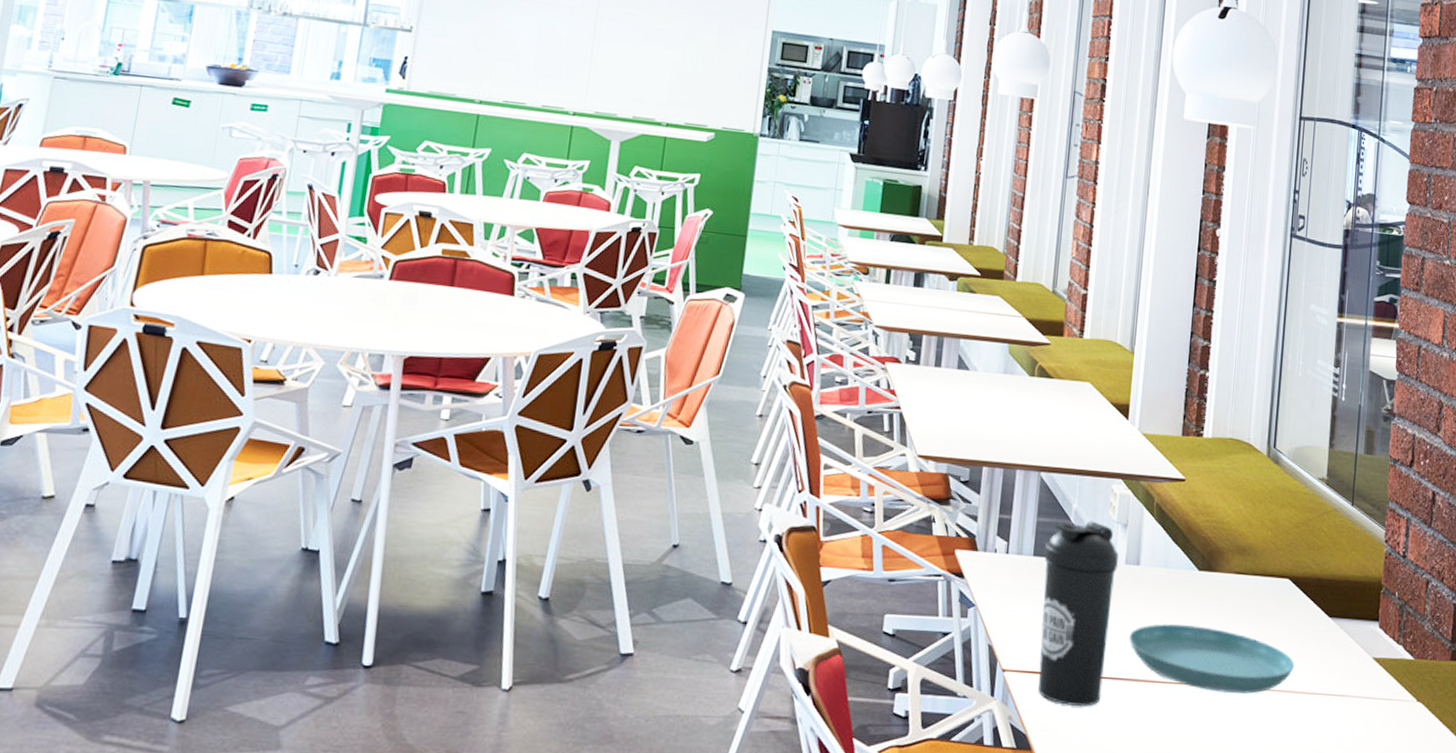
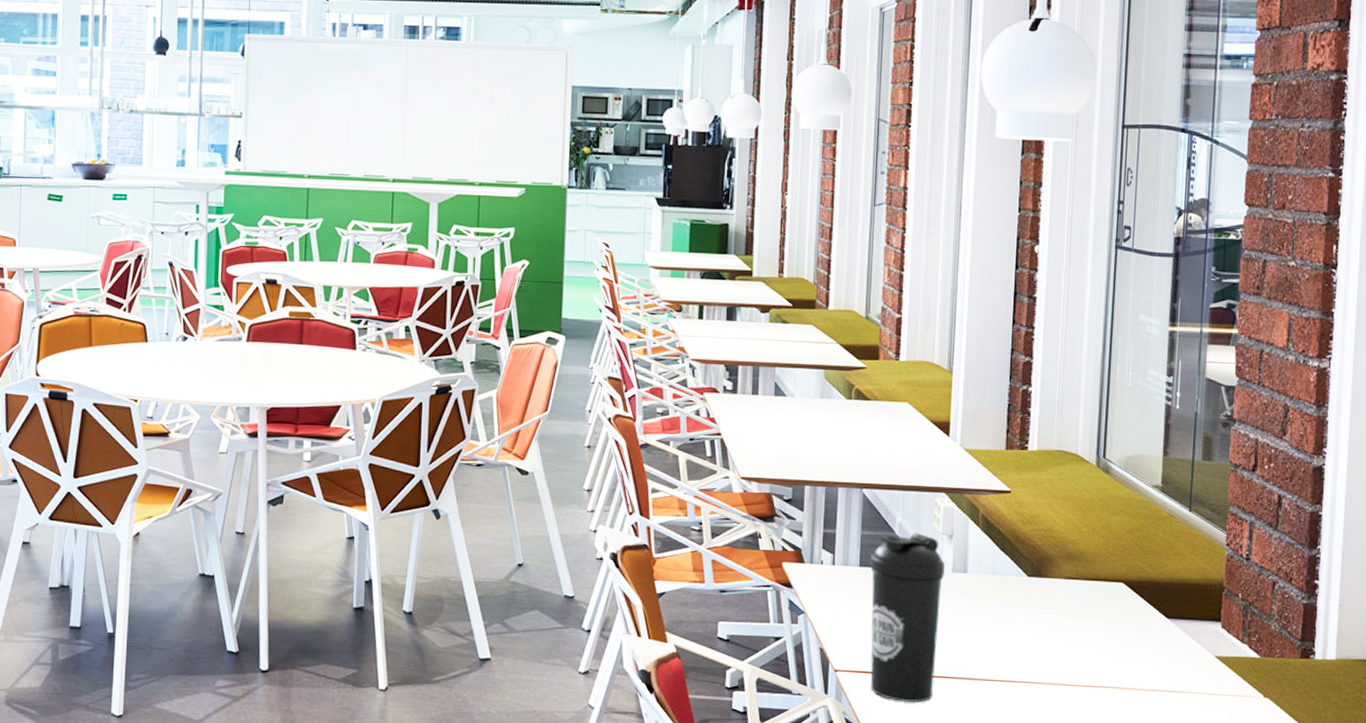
saucer: present [1129,624,1295,694] -> none [959,627,1132,691]

